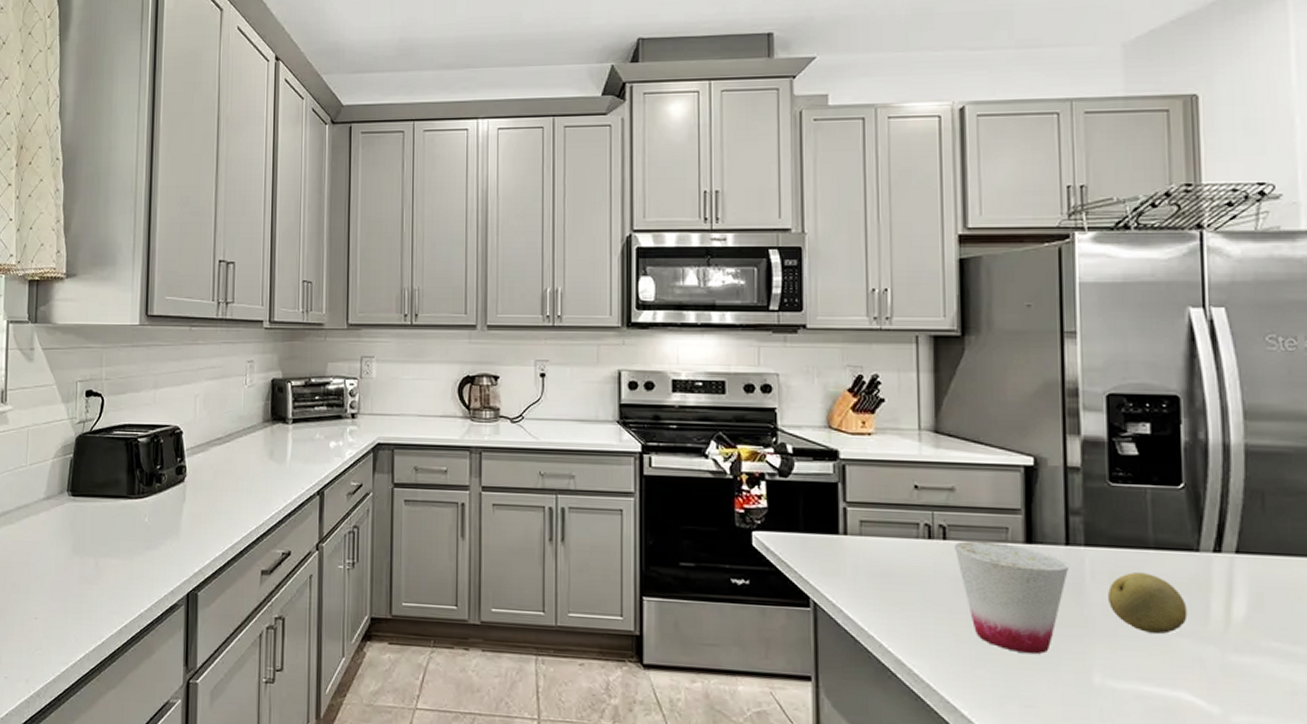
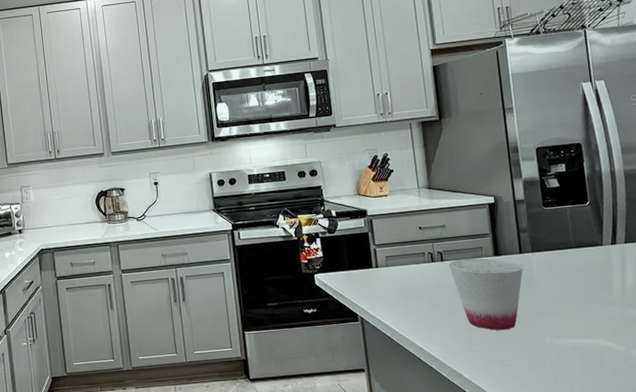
fruit: present [1108,572,1188,634] -> none [549,264,599,304]

